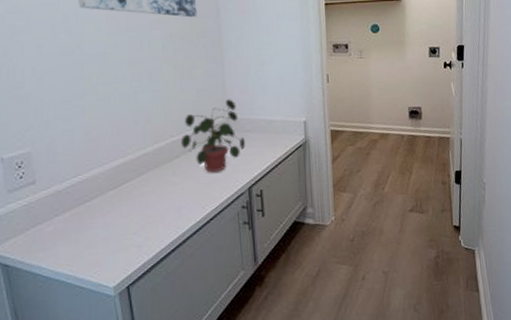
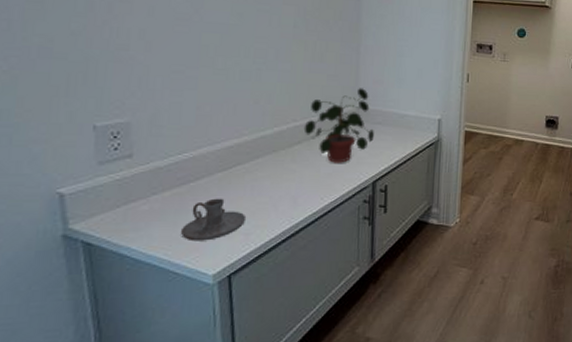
candle holder: none [81,214,138,257] -> present [180,198,247,242]

